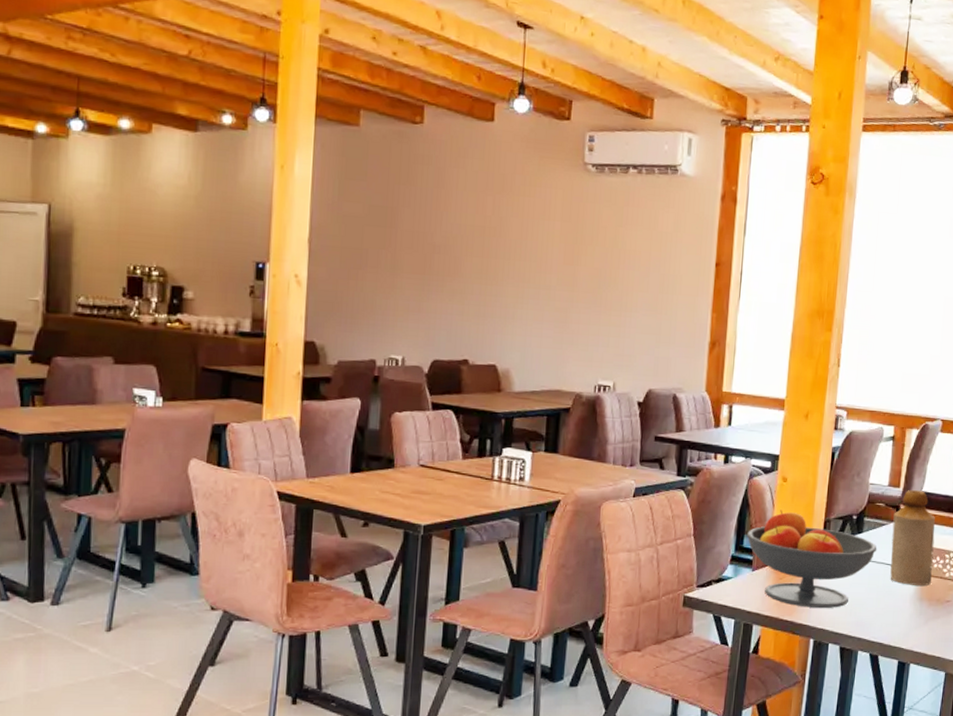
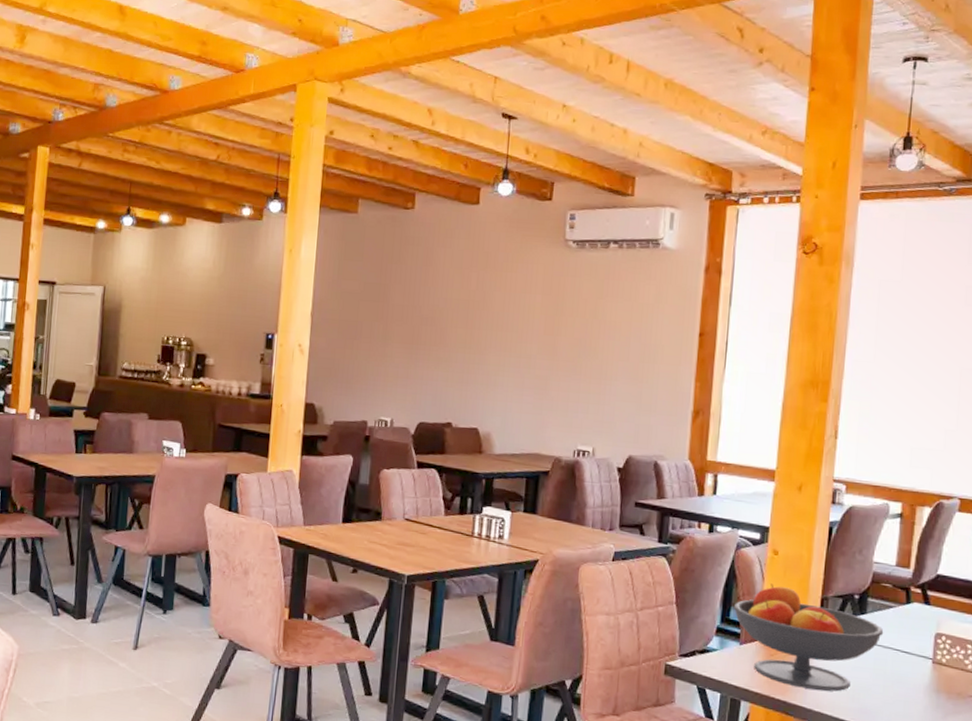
bottle: present [890,490,935,586] -> none [899,572,954,677]

